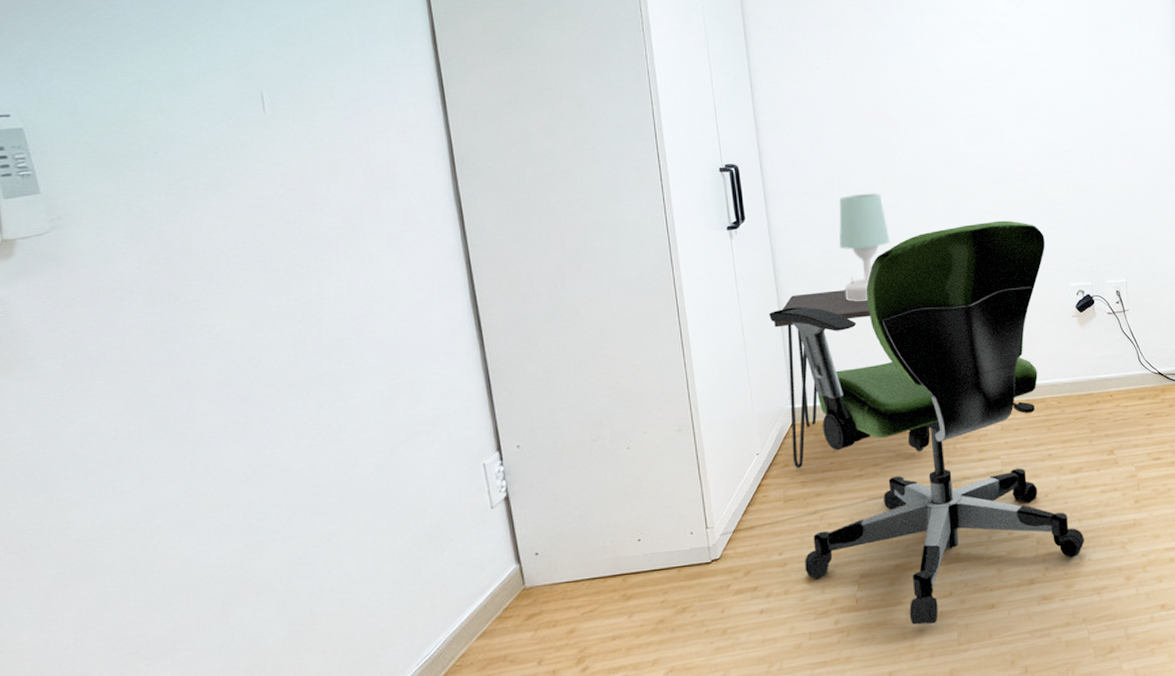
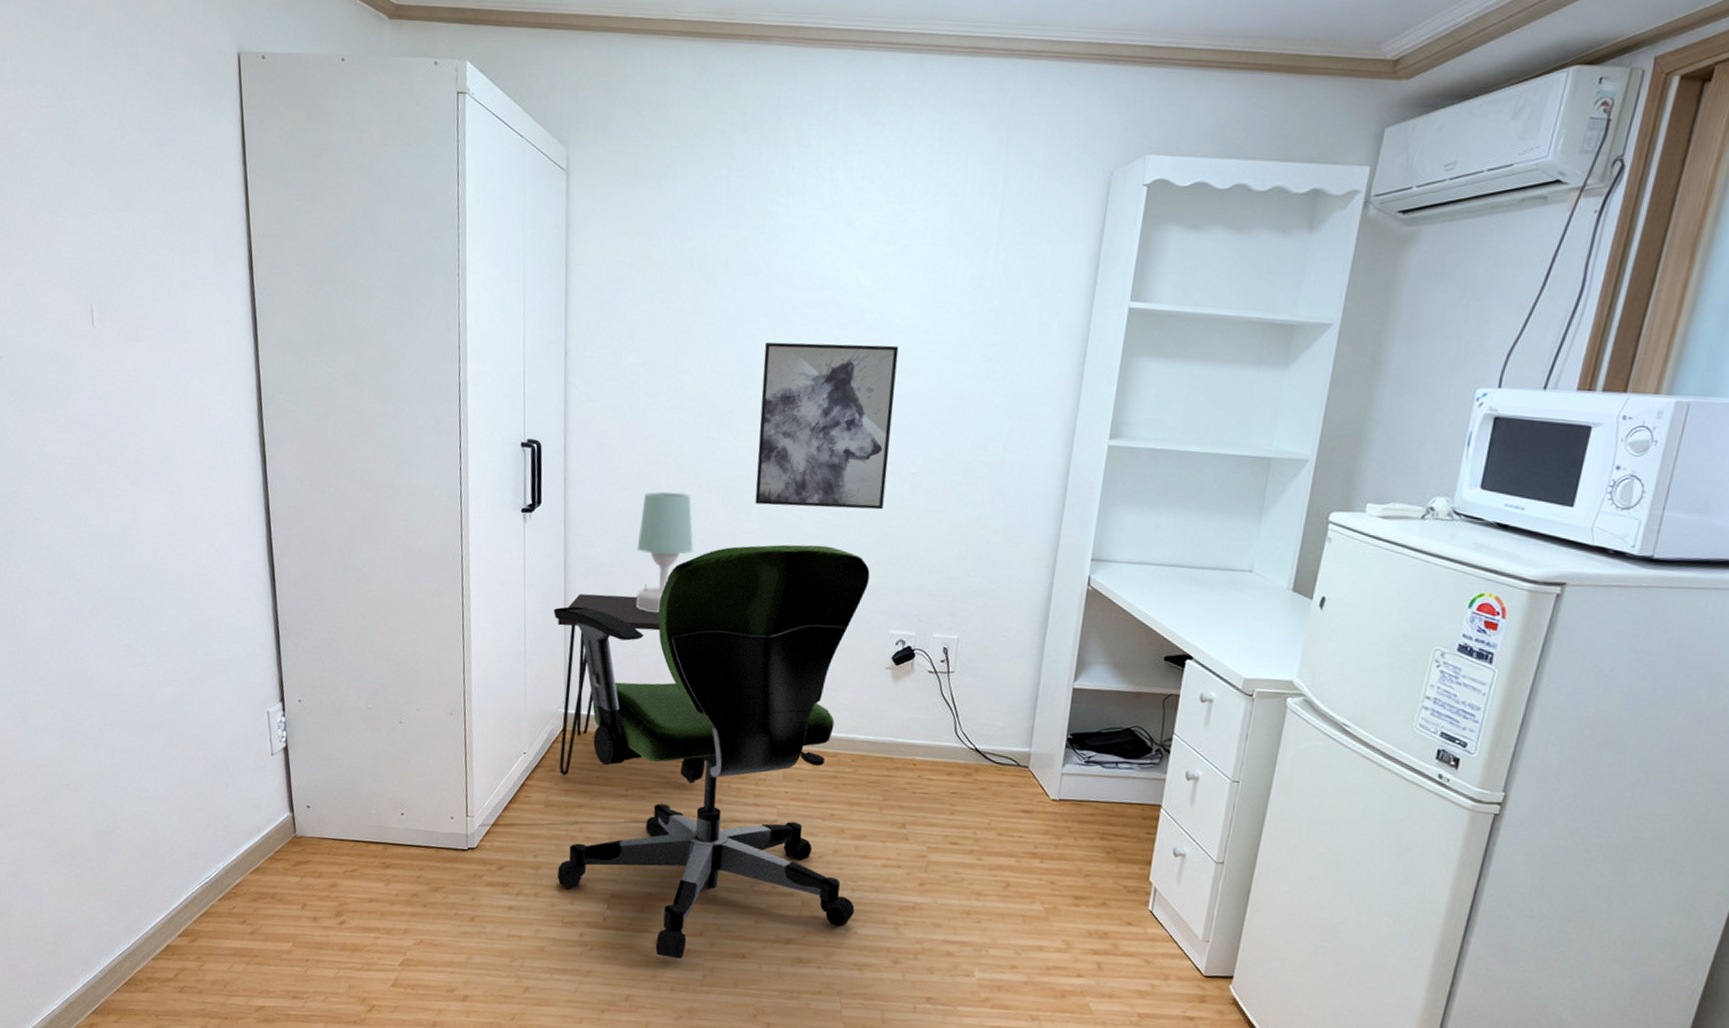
wall art: none [926,51,1046,193] -> present [755,342,899,510]

